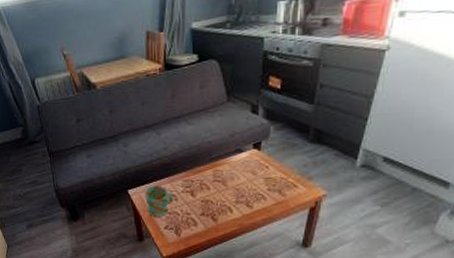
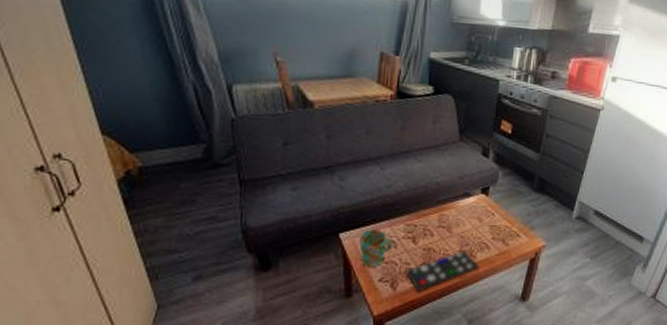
remote control: none [187,202,256,238] -> present [405,251,479,292]

